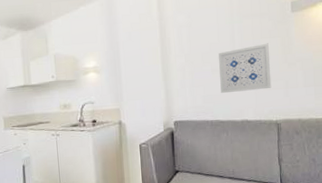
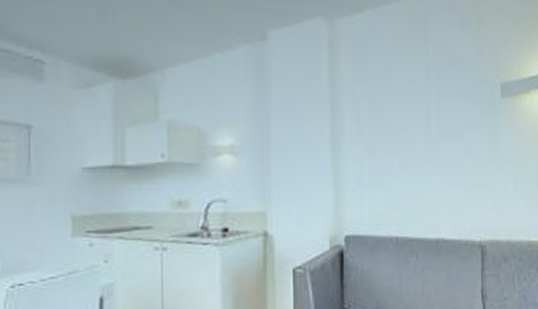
wall art: present [218,43,272,94] -> none [408,135,475,200]

